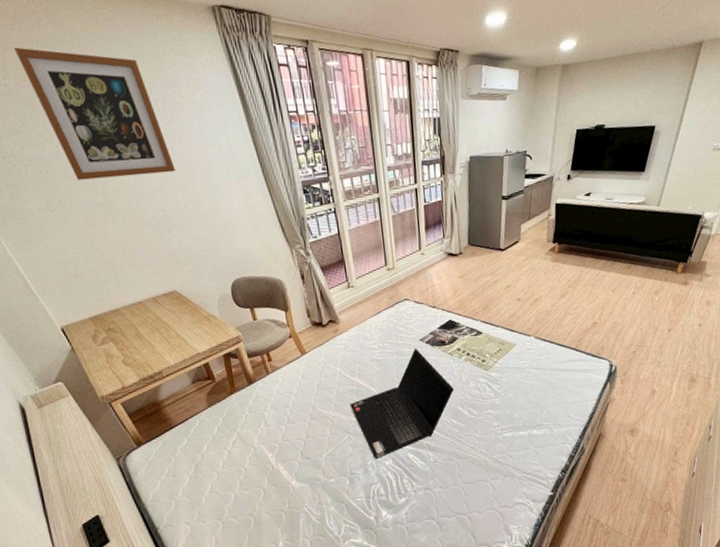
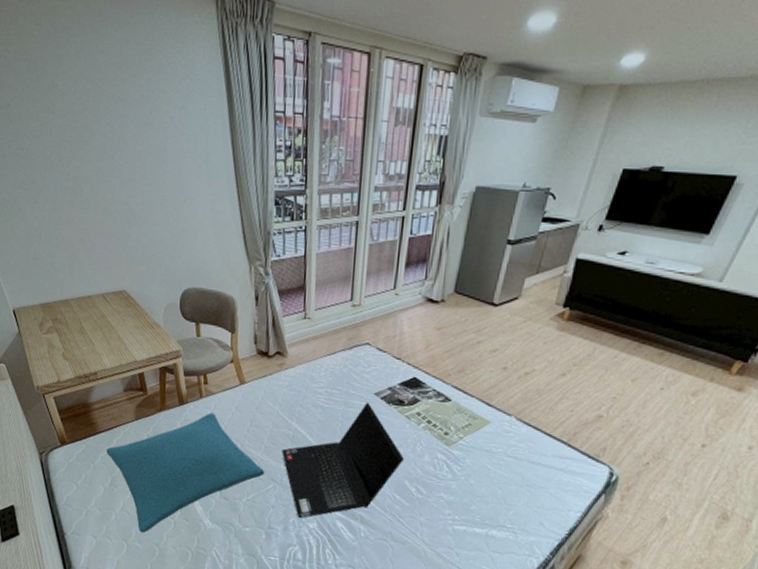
wall art: present [13,47,175,180] -> none [18,19,148,164]
pillow: none [184,385,339,509] -> present [106,412,265,534]

